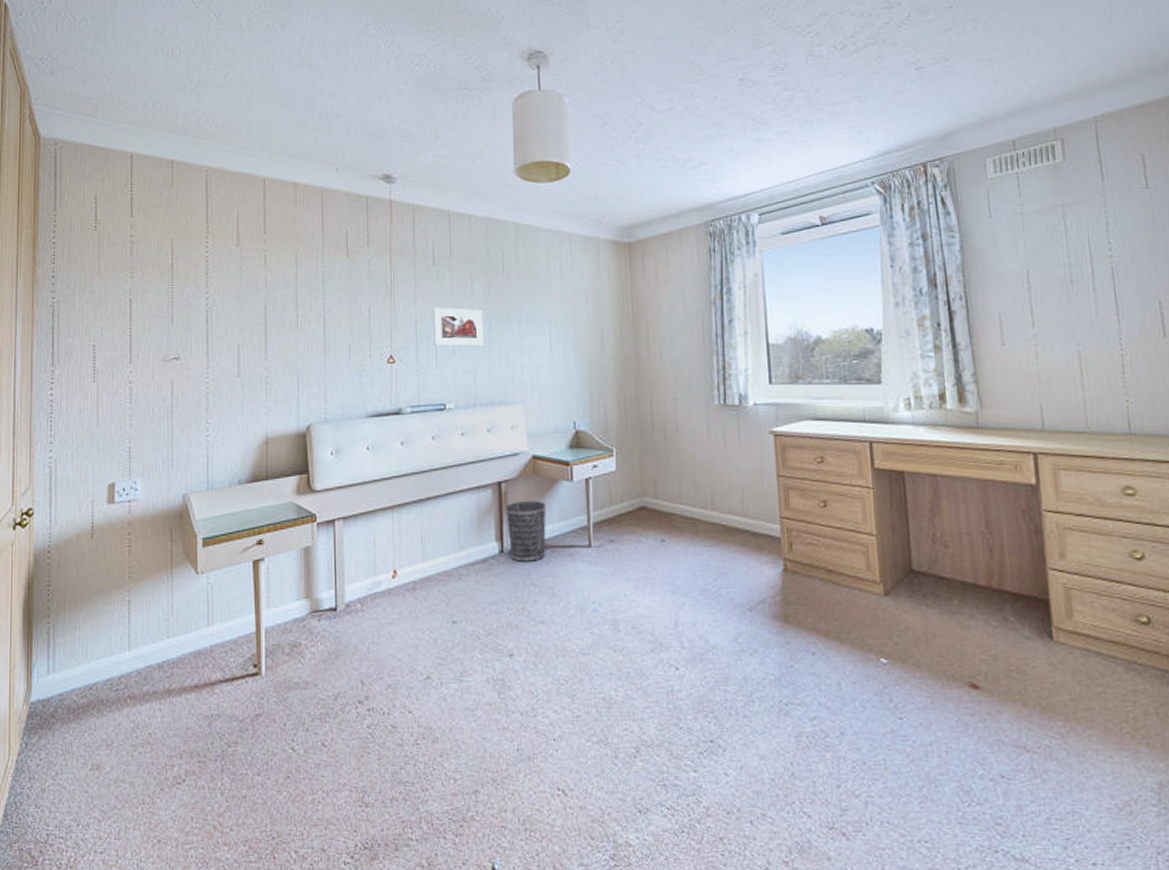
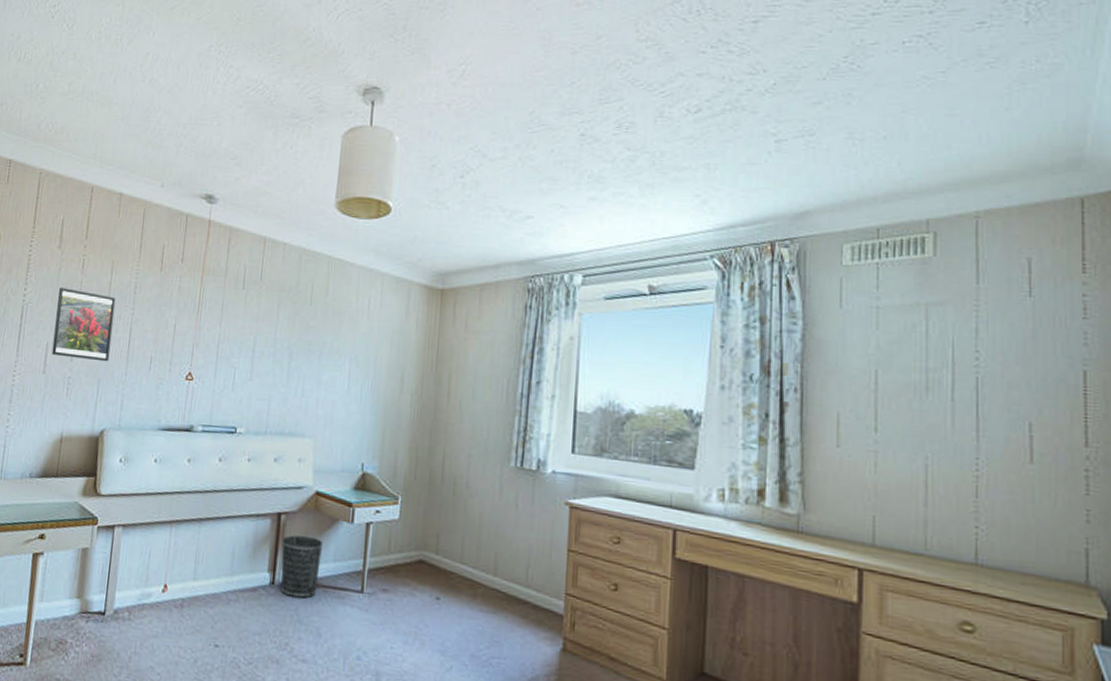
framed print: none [244,286,306,357] -> present [51,287,116,362]
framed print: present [433,307,484,347] -> none [233,330,286,375]

